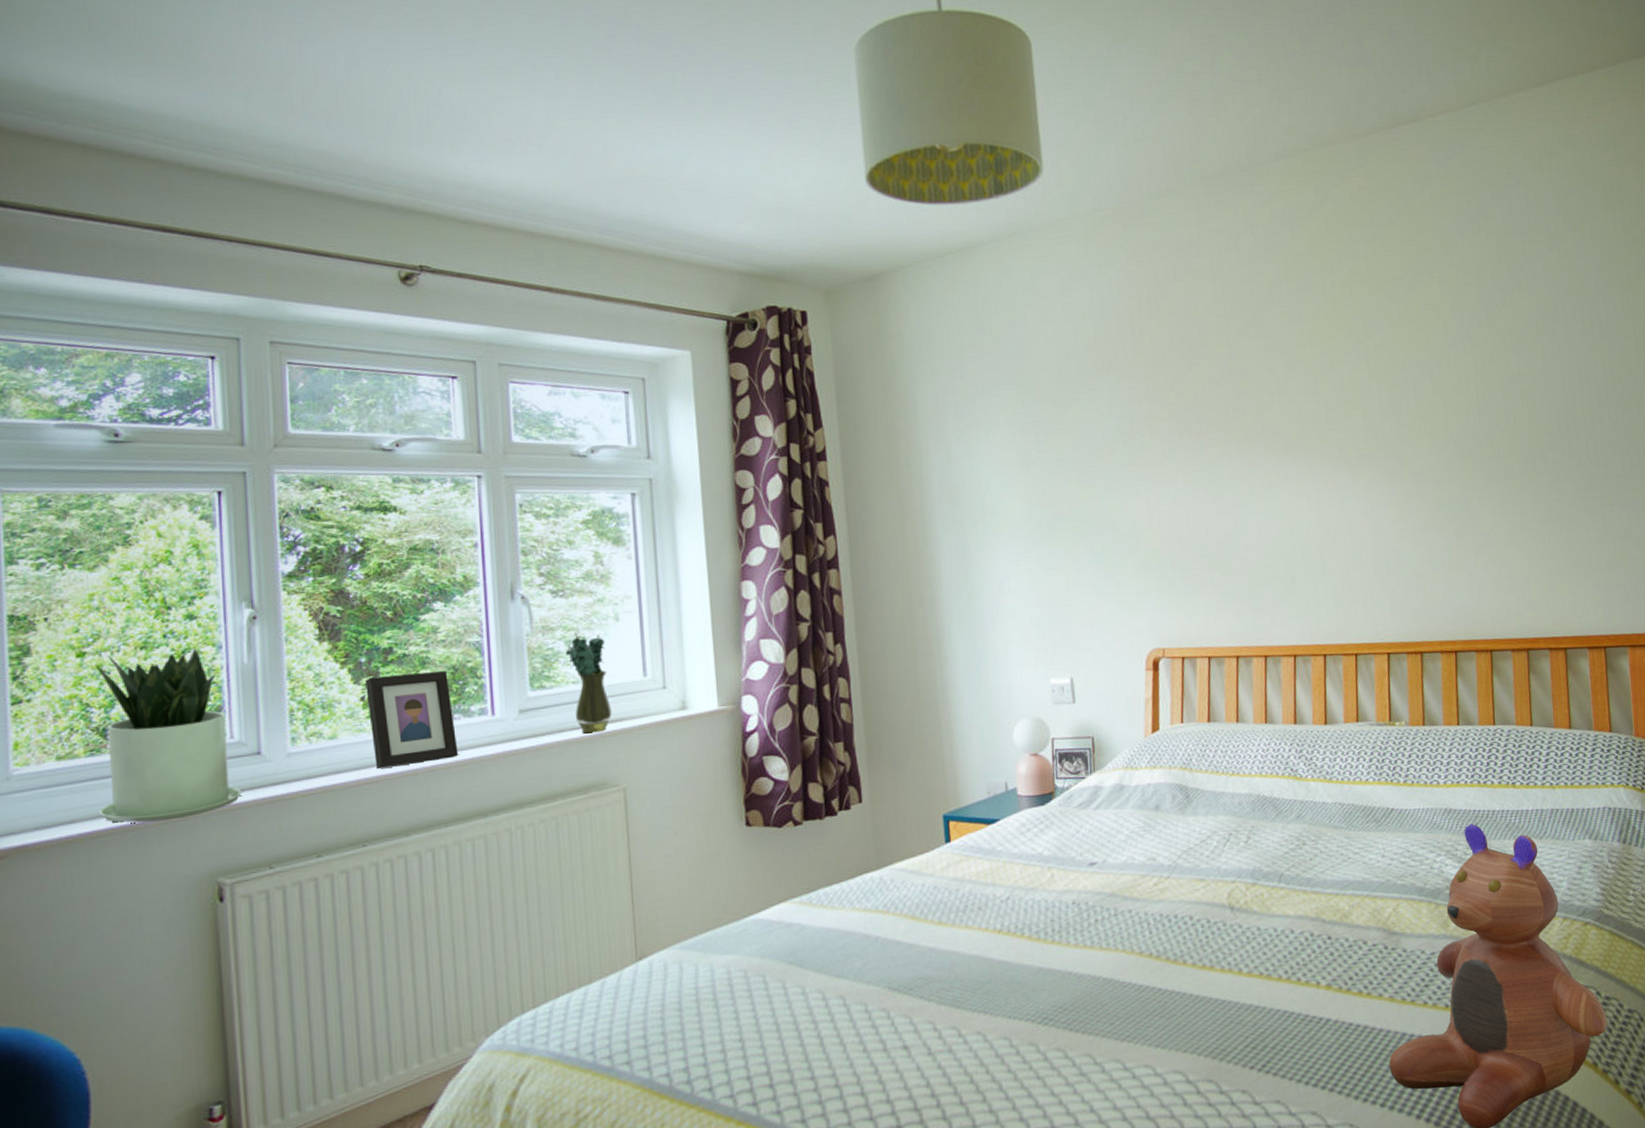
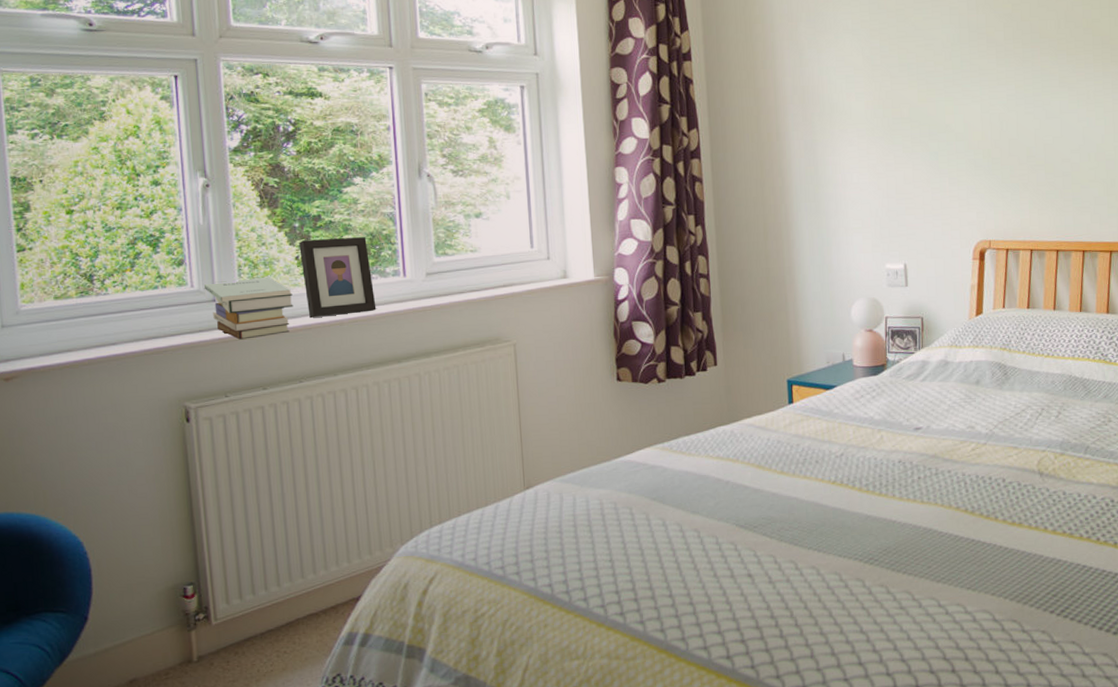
planter: present [94,648,242,823] -> none [81,210,202,354]
books: none [246,722,357,799] -> present [204,276,293,340]
vase: present [565,632,612,734] -> none [464,207,504,296]

